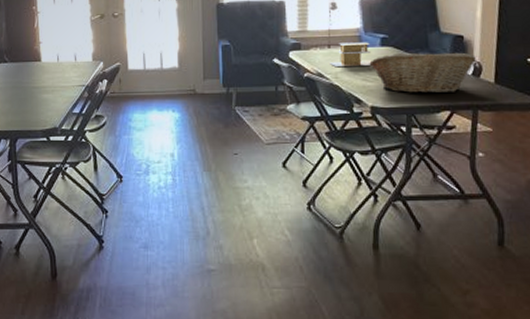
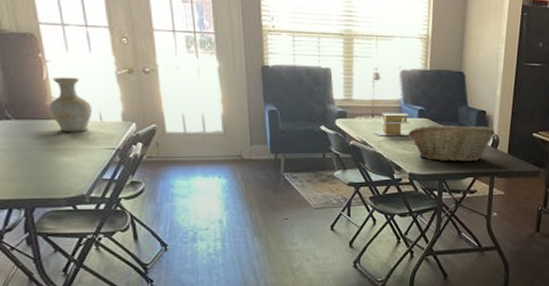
vase: none [36,24,69,72] -> present [49,76,92,132]

